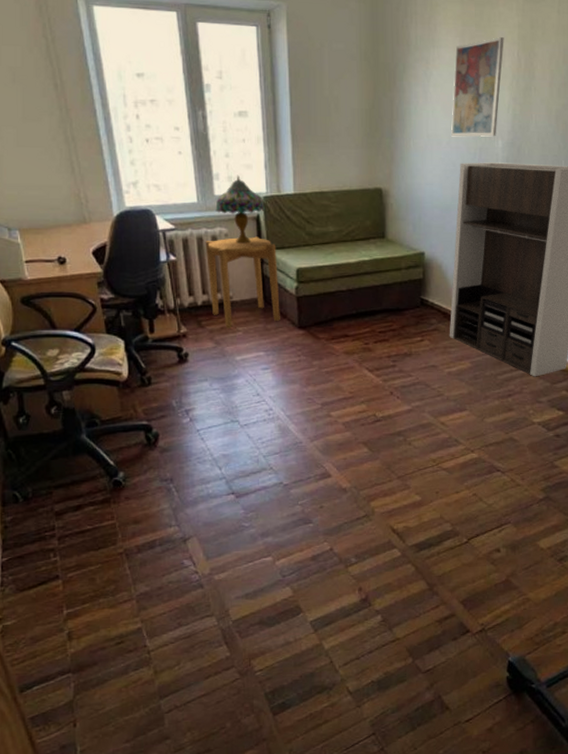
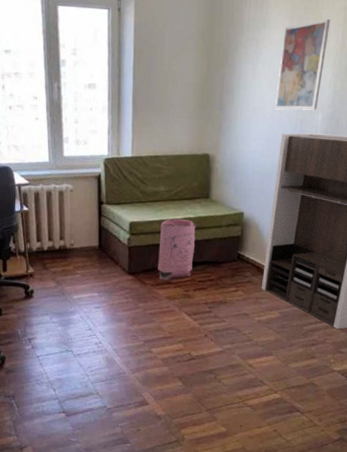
side table: present [205,236,280,329] -> none [53,193,114,271]
table lamp: present [215,174,266,244] -> none [64,138,107,199]
bag: none [332,262,373,333] -> present [158,218,196,281]

